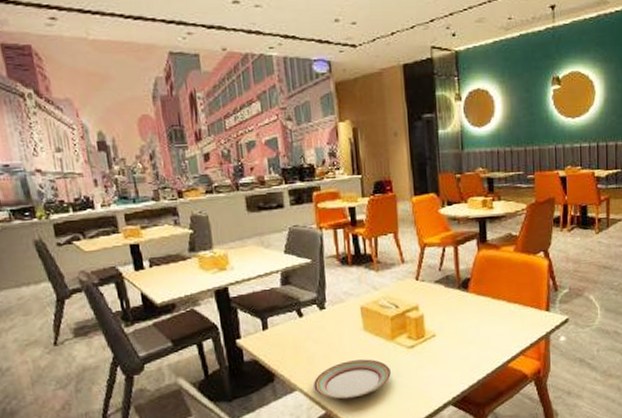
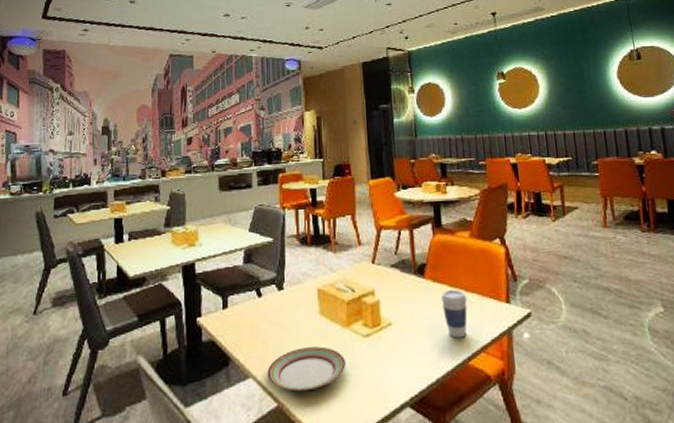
coffee cup: none [483,301,510,345] -> present [440,290,468,338]

